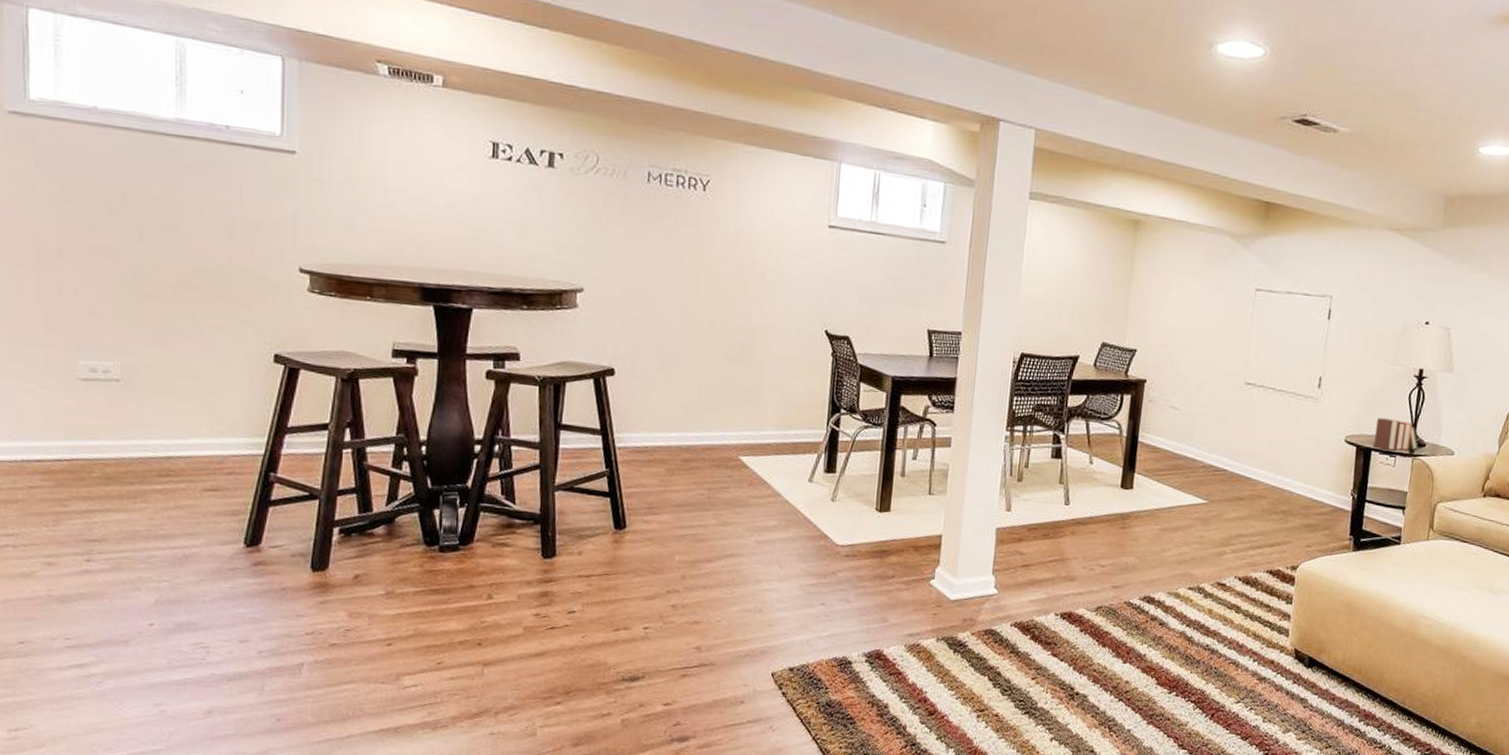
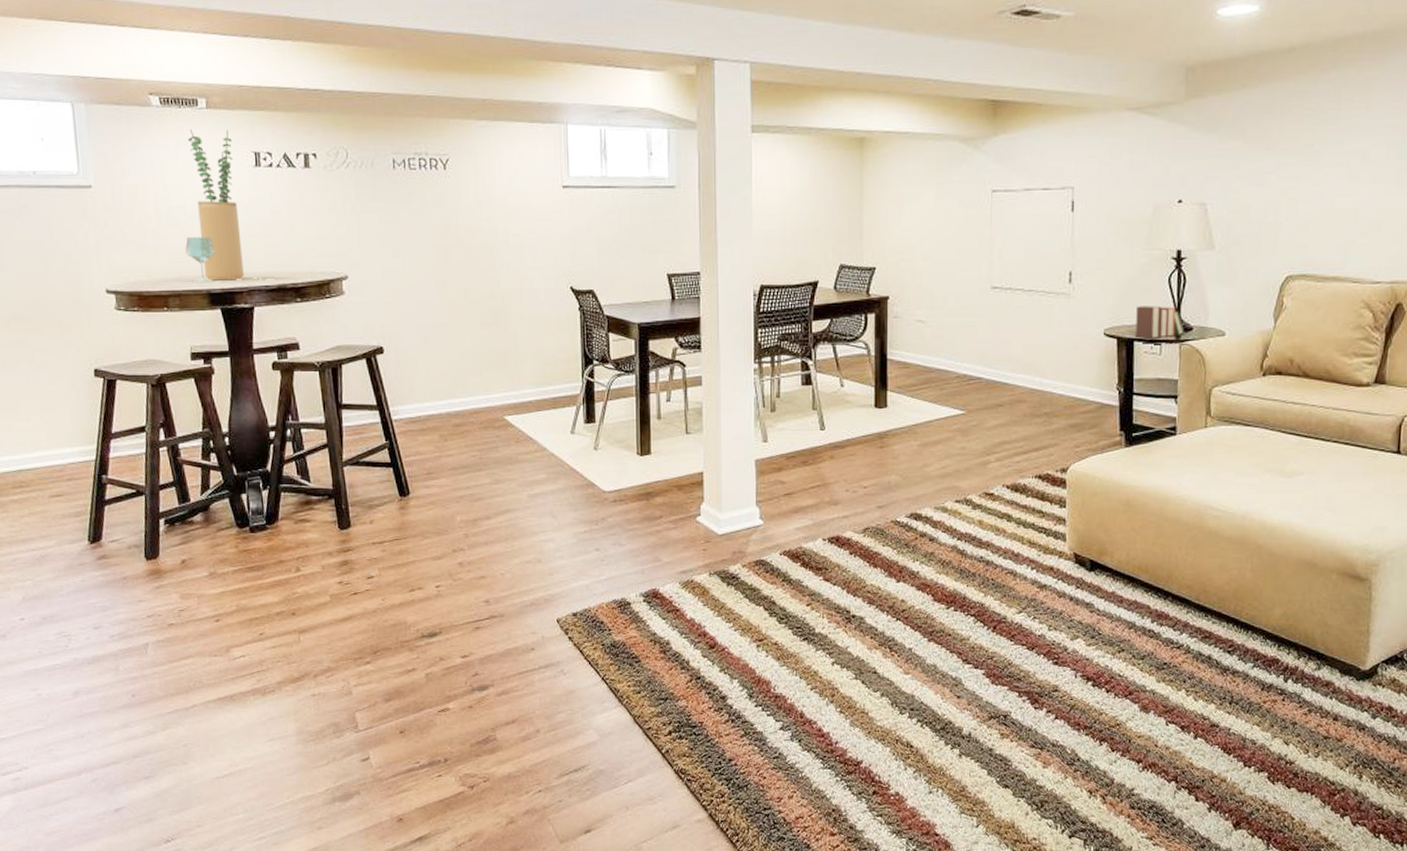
wine glass: none [399,223,435,277] -> present [185,237,216,284]
vase: none [416,107,469,278] -> present [187,130,244,281]

